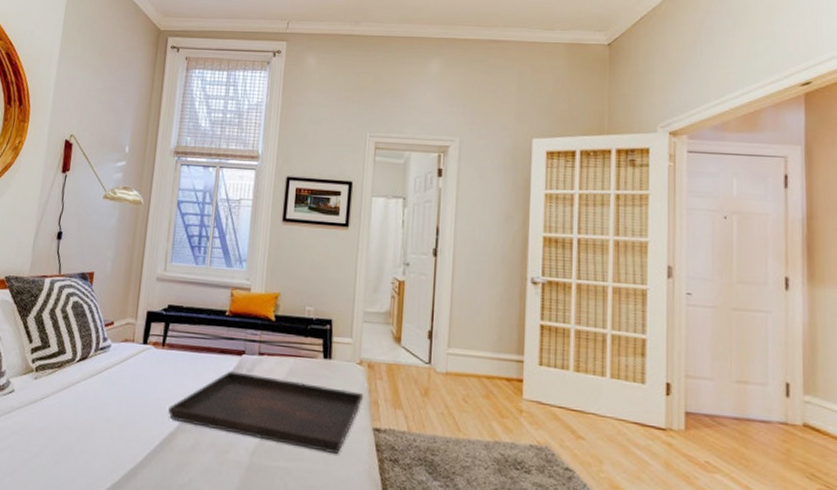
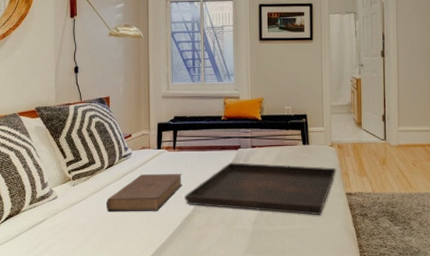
book: none [70,374,169,424] -> present [105,174,182,212]

